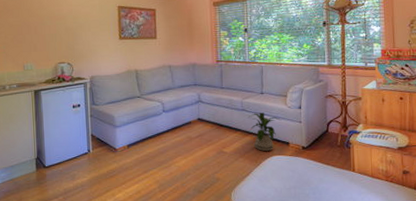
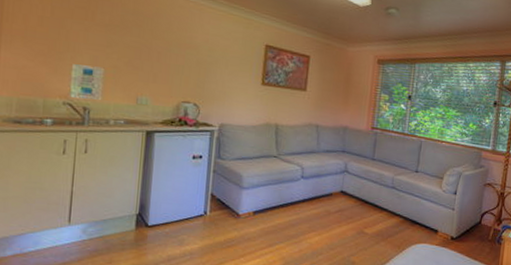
house plant: present [249,113,282,151] -> none [398,193,434,237]

